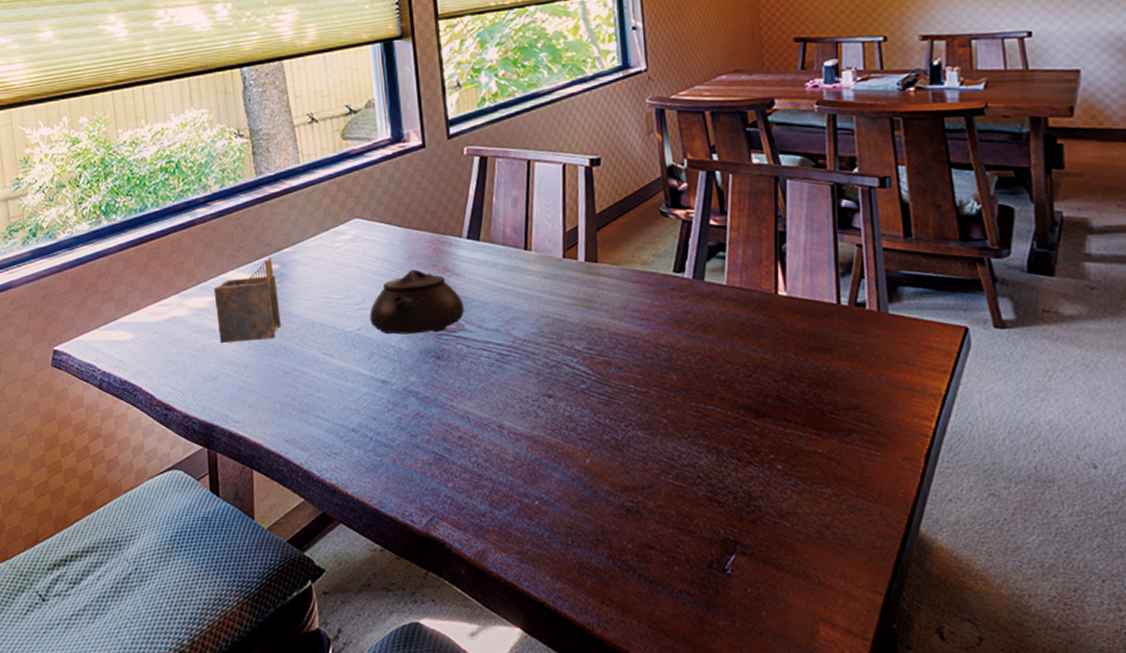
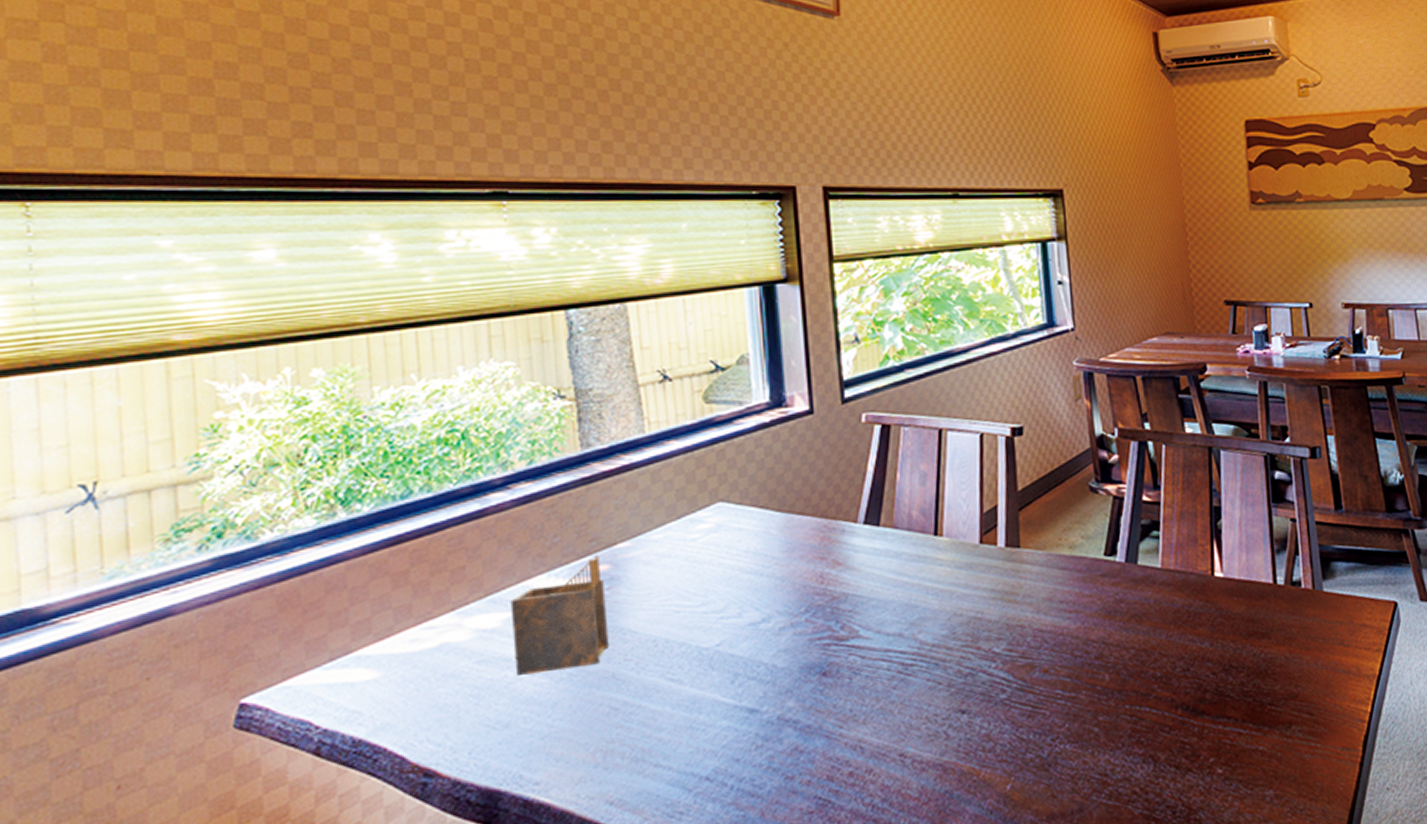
teapot: present [370,269,464,335] -> none [734,564,859,648]

